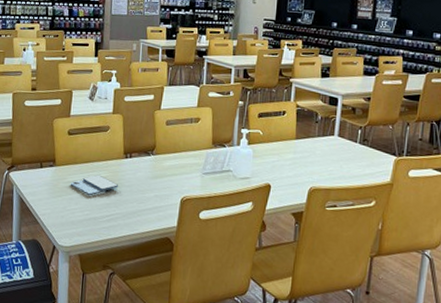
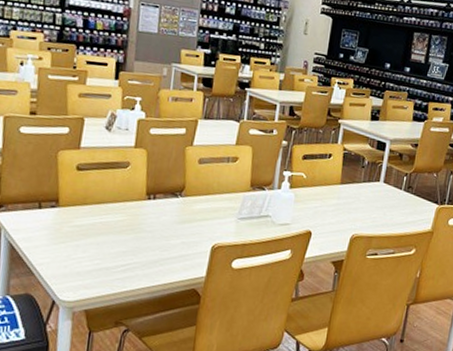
smartphone: present [70,174,119,196] -> none [77,218,139,243]

